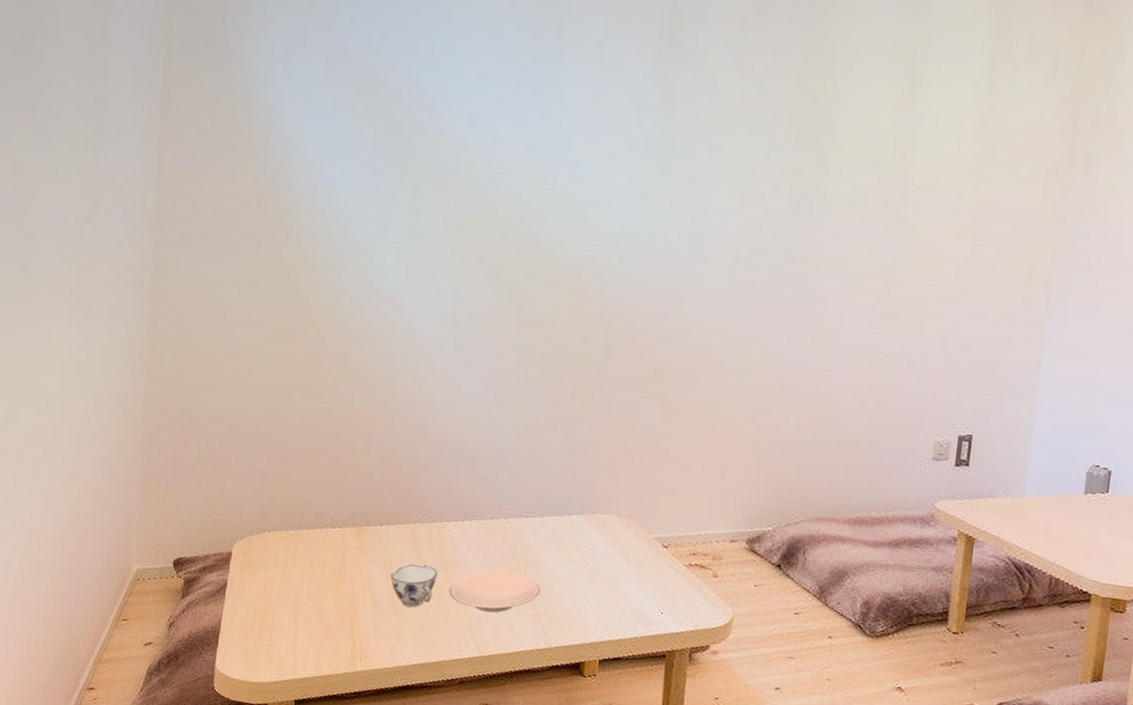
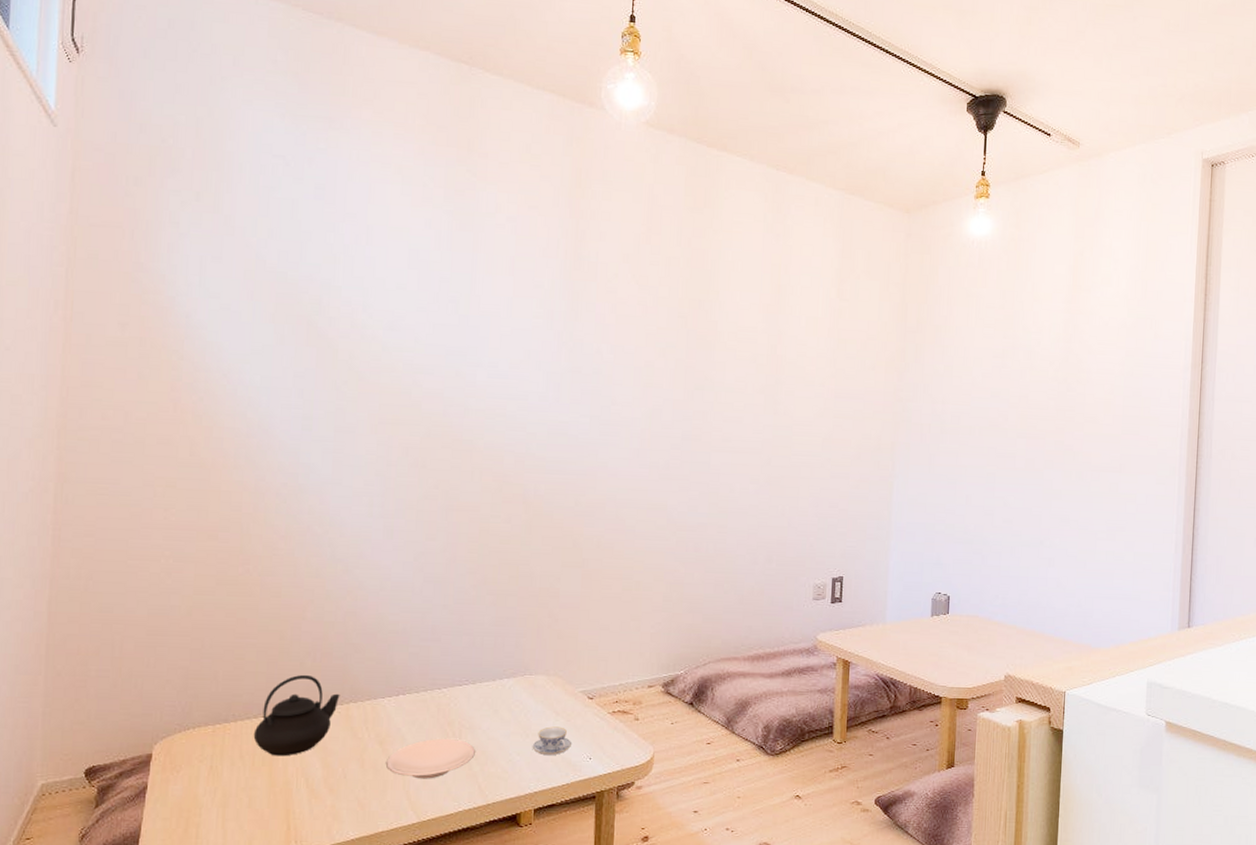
teapot: none [323,488,407,571] -> present [253,674,340,756]
teacup: present [390,564,438,607] -> none [325,742,374,784]
teacup: none [599,572,642,605] -> present [532,726,571,756]

